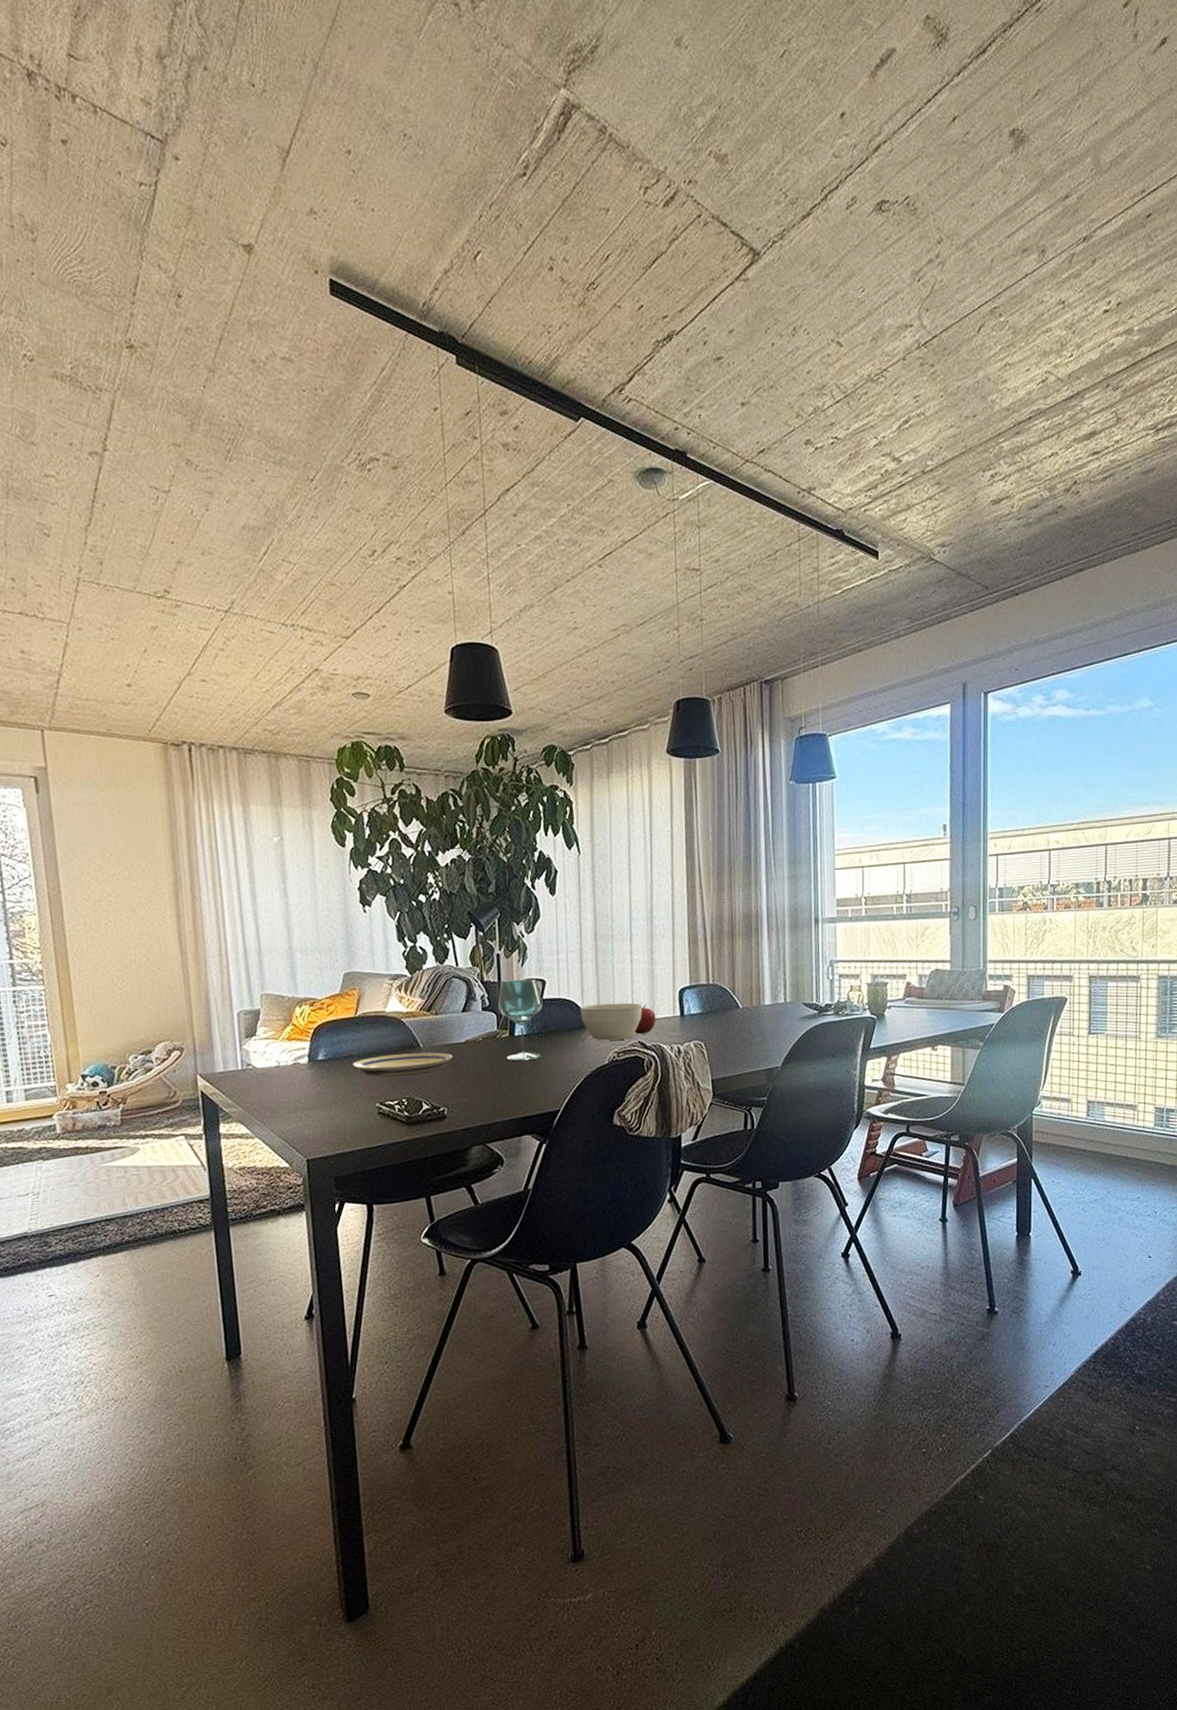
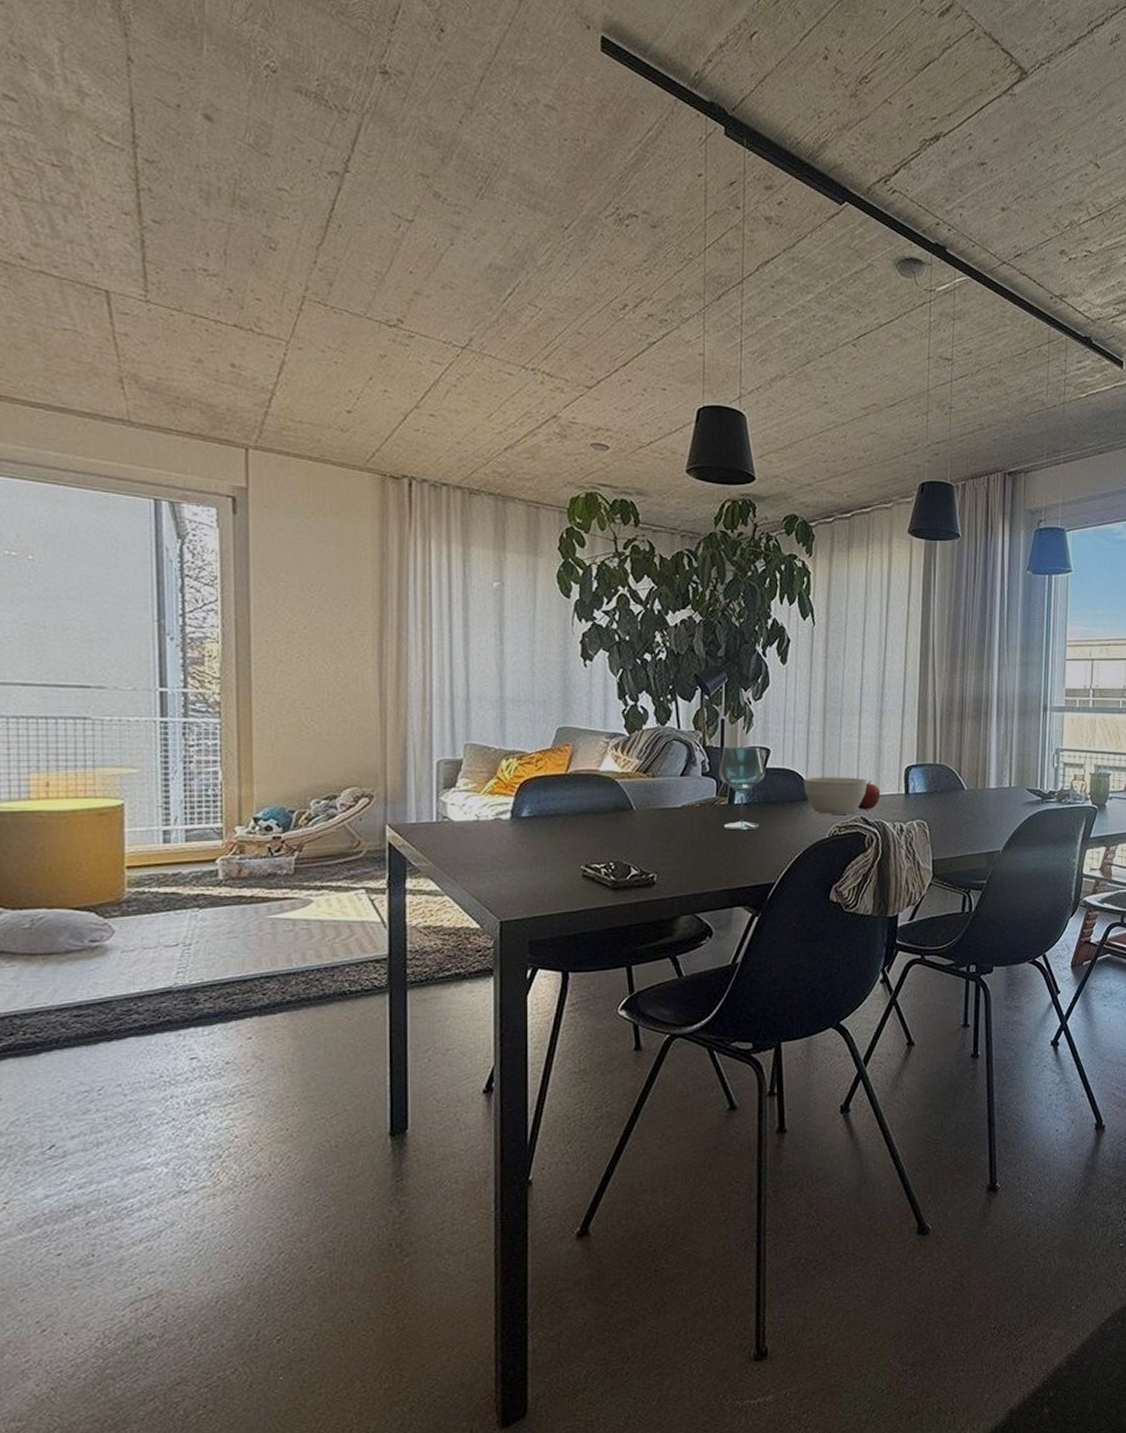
plate: present [353,1052,453,1077] -> none [559,815,667,837]

